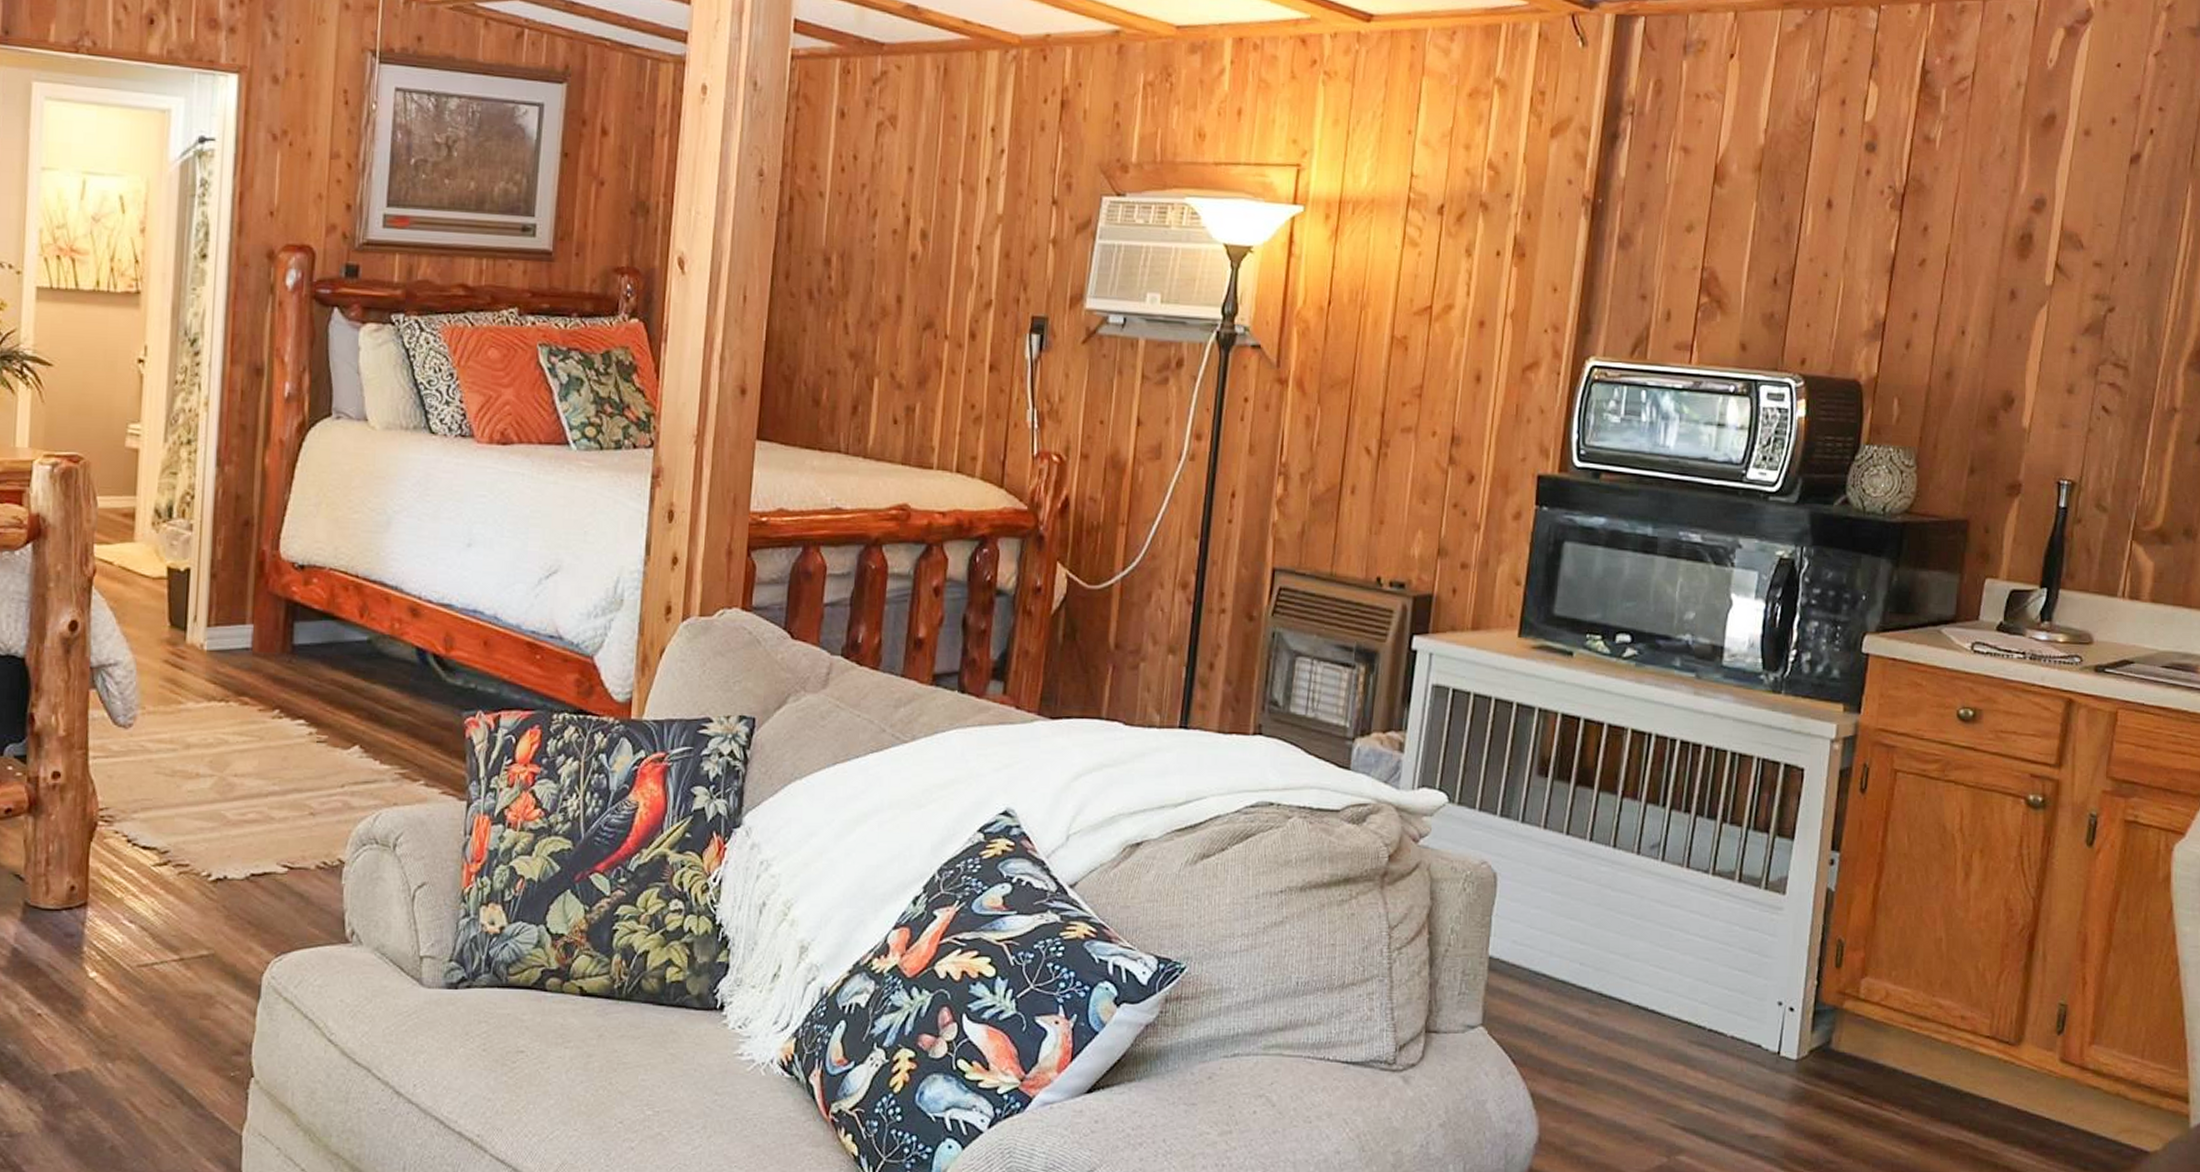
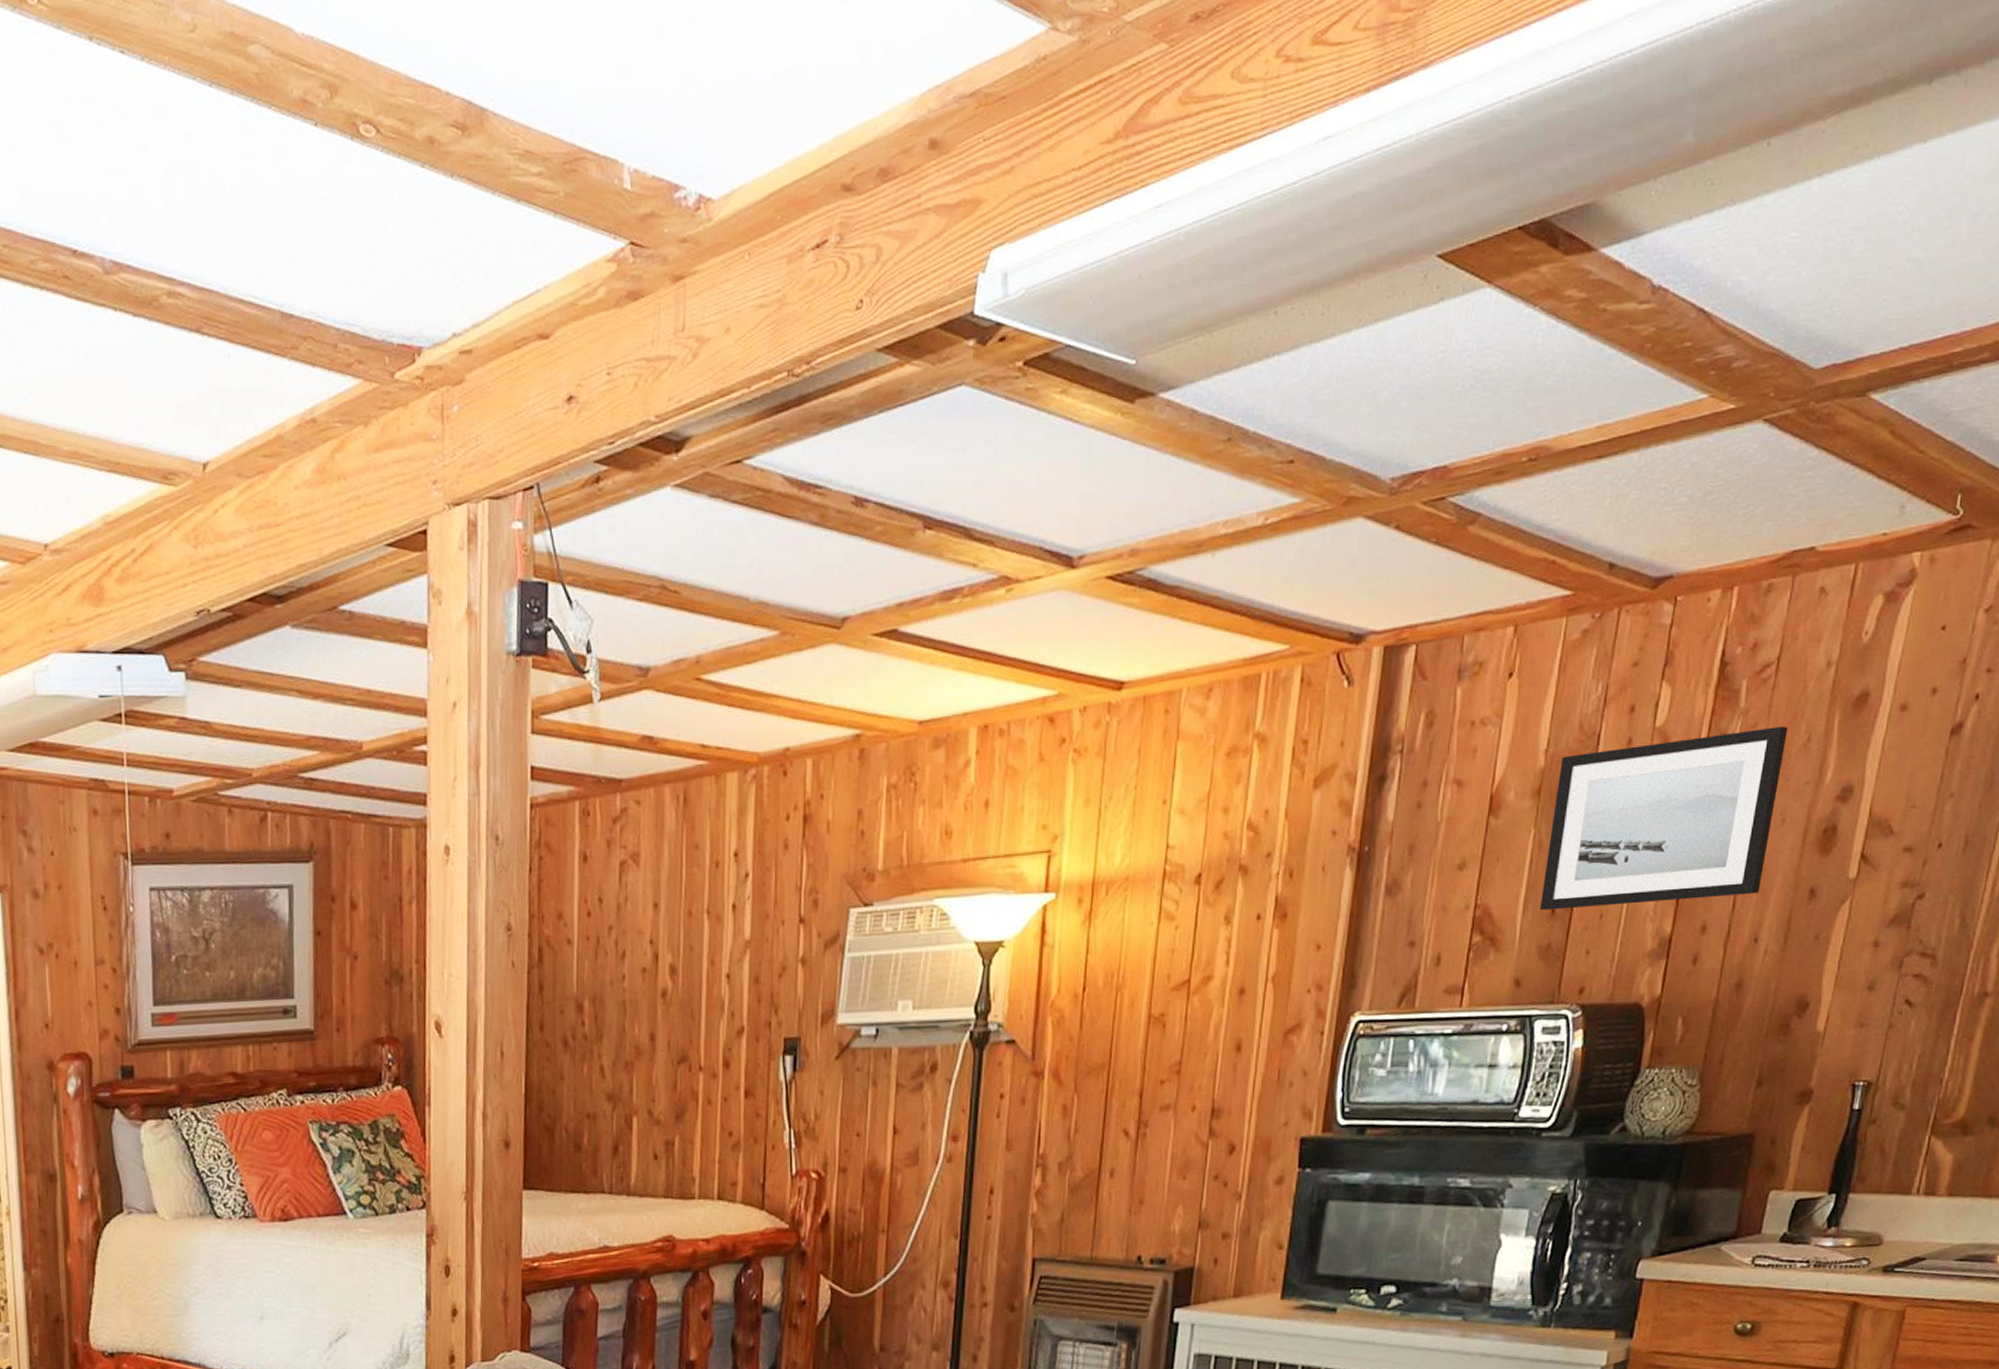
wall art: none [1762,135,1985,289] -> present [1539,726,1788,911]

